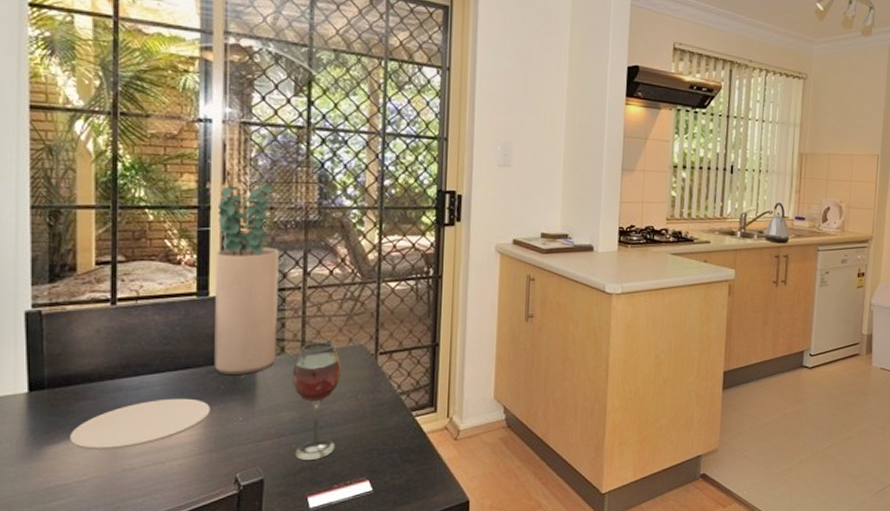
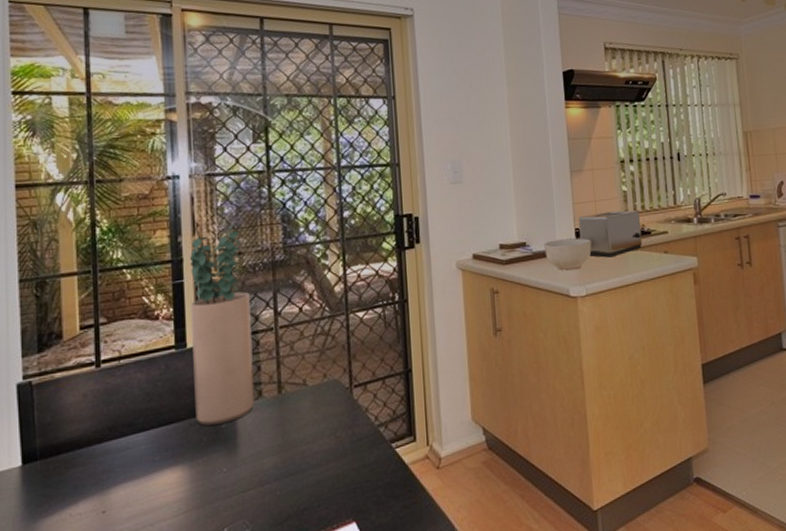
plate: present [70,398,210,450] -> none [63,454,195,519]
wineglass: present [293,342,341,460] -> none [271,380,319,507]
bowl: none [585,235,635,267] -> present [543,238,592,271]
toaster: none [623,214,686,260] -> present [579,210,643,258]
kettle: present [764,202,790,244] -> none [720,183,748,225]

